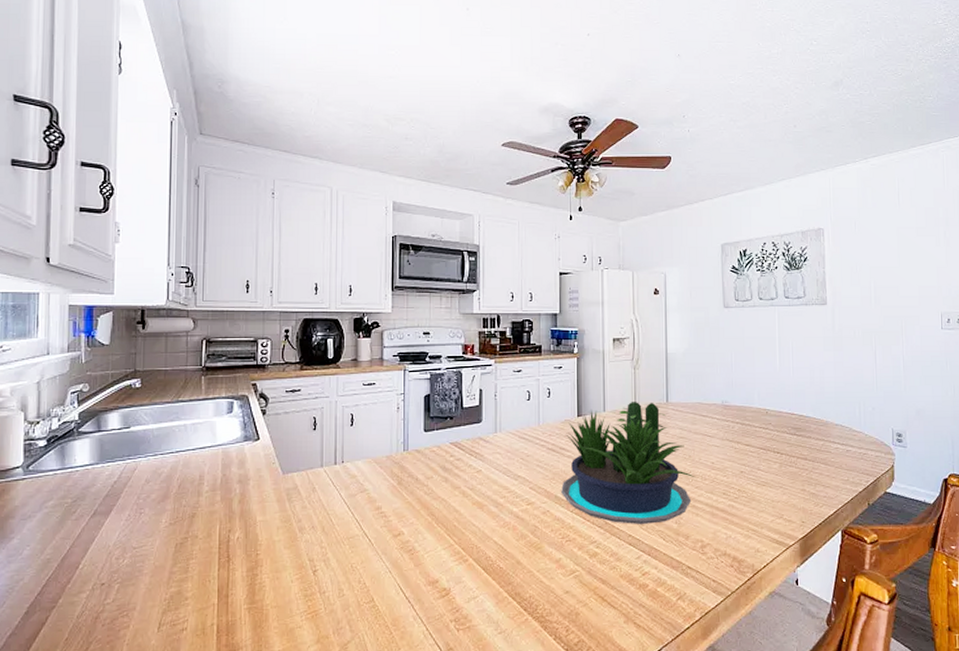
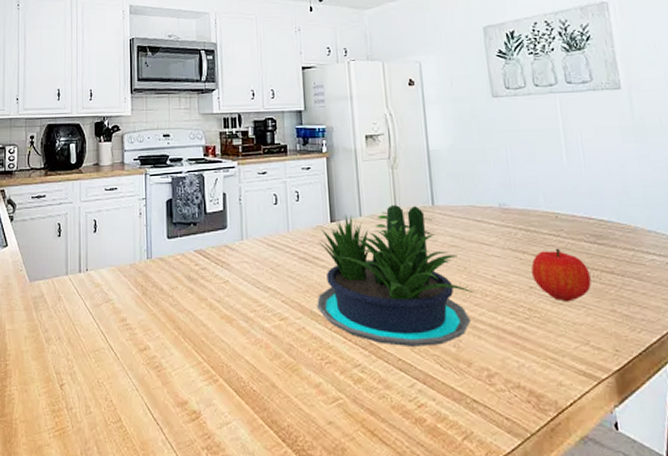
fruit: none [743,438,789,484] -> present [531,248,592,302]

